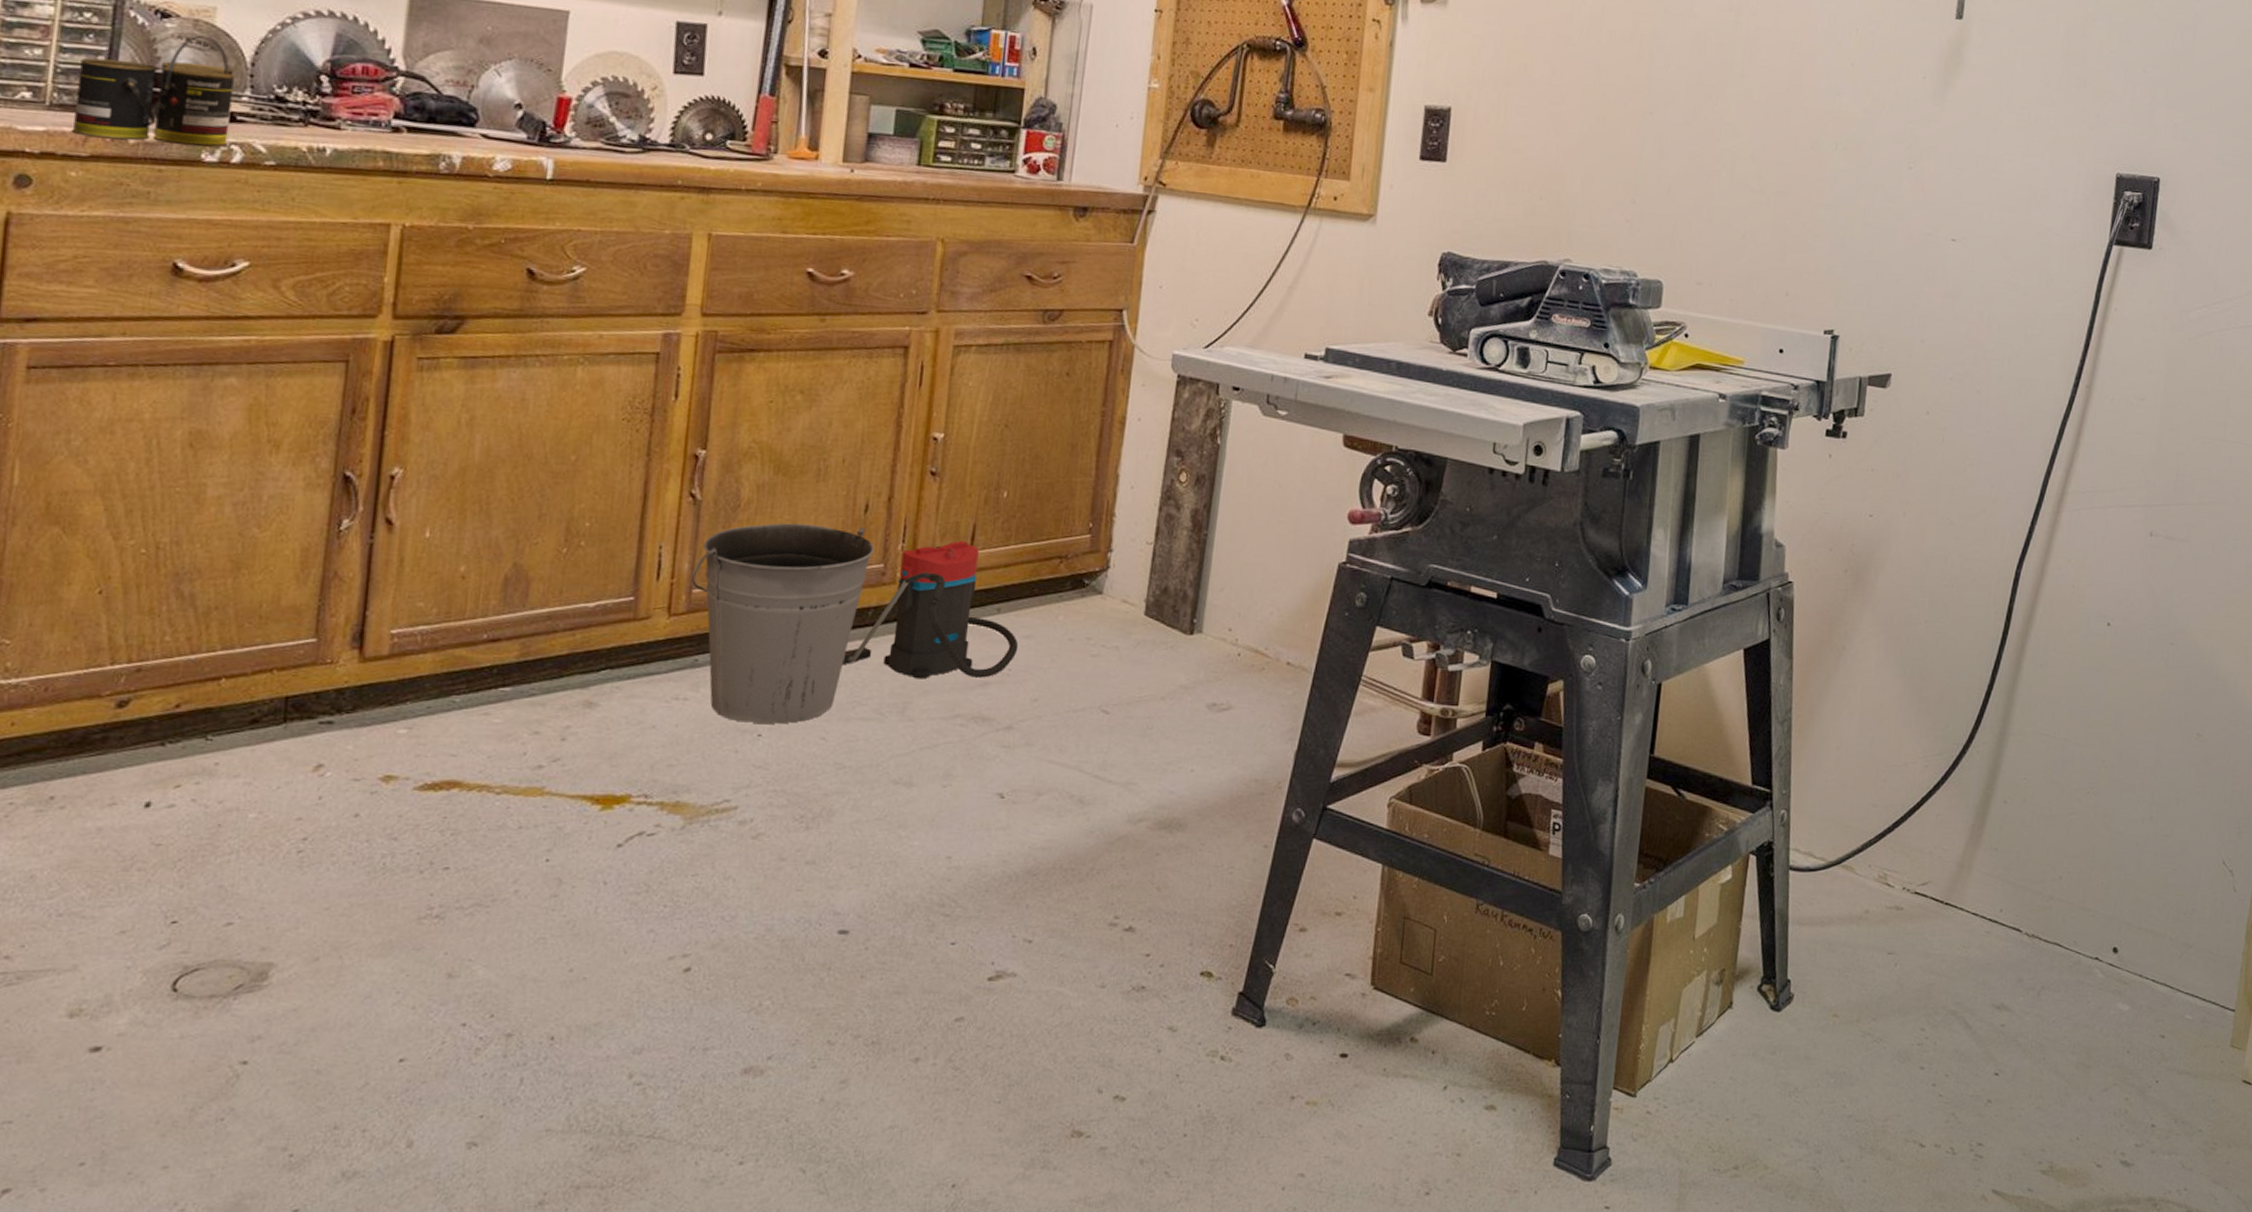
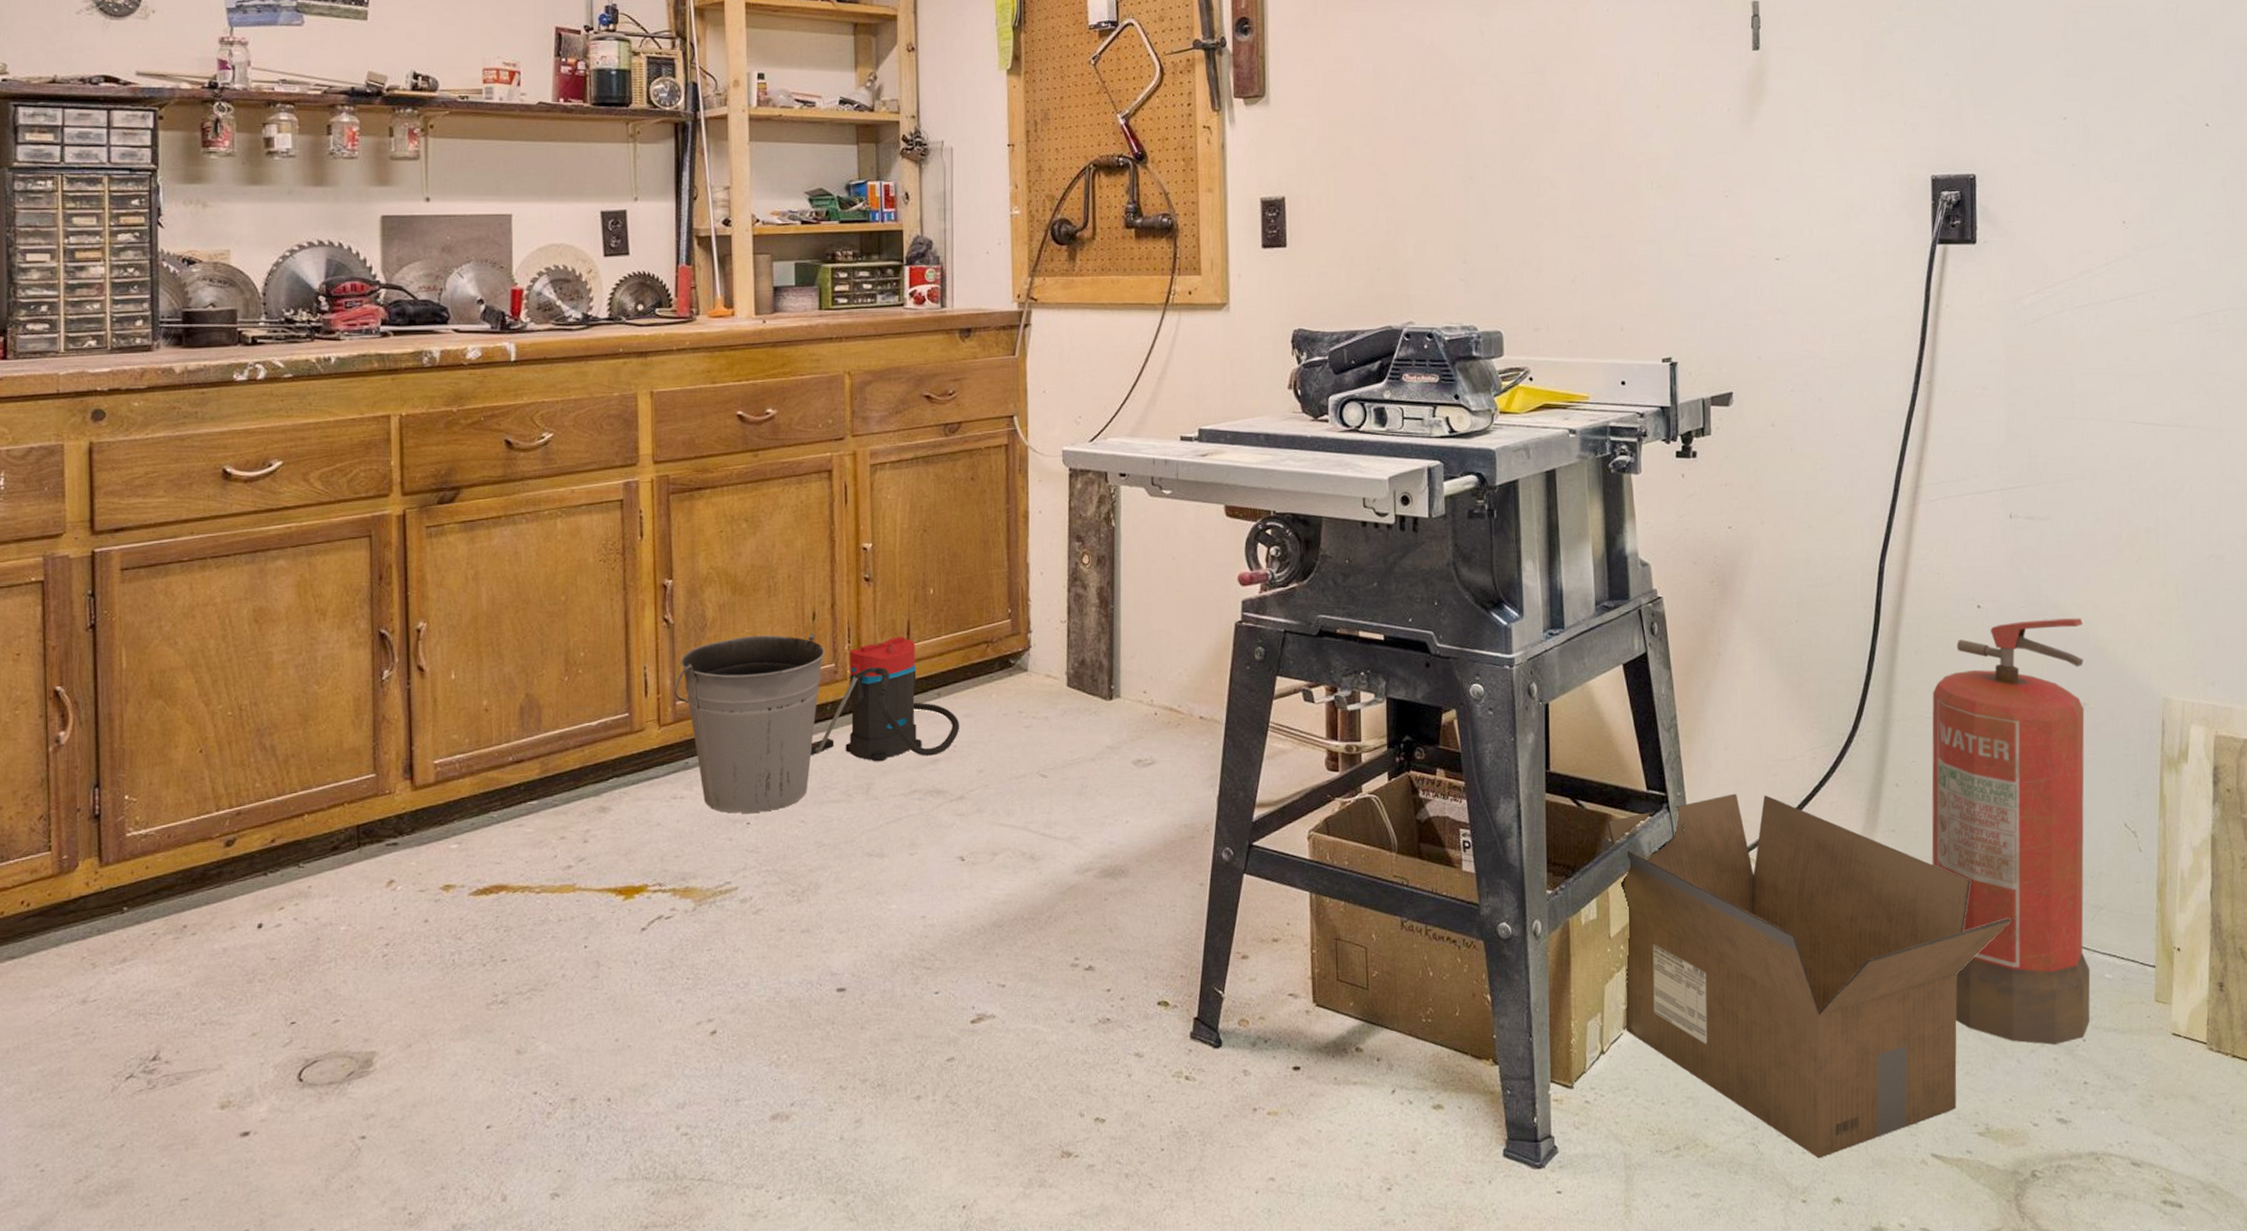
paint can: present [71,35,236,148] -> none [130,275,252,373]
cardboard box: none [1698,796,2100,1188] -> present [1601,793,2010,1159]
fire extinguisher: none [2030,644,2208,1084] -> present [1931,618,2091,1045]

